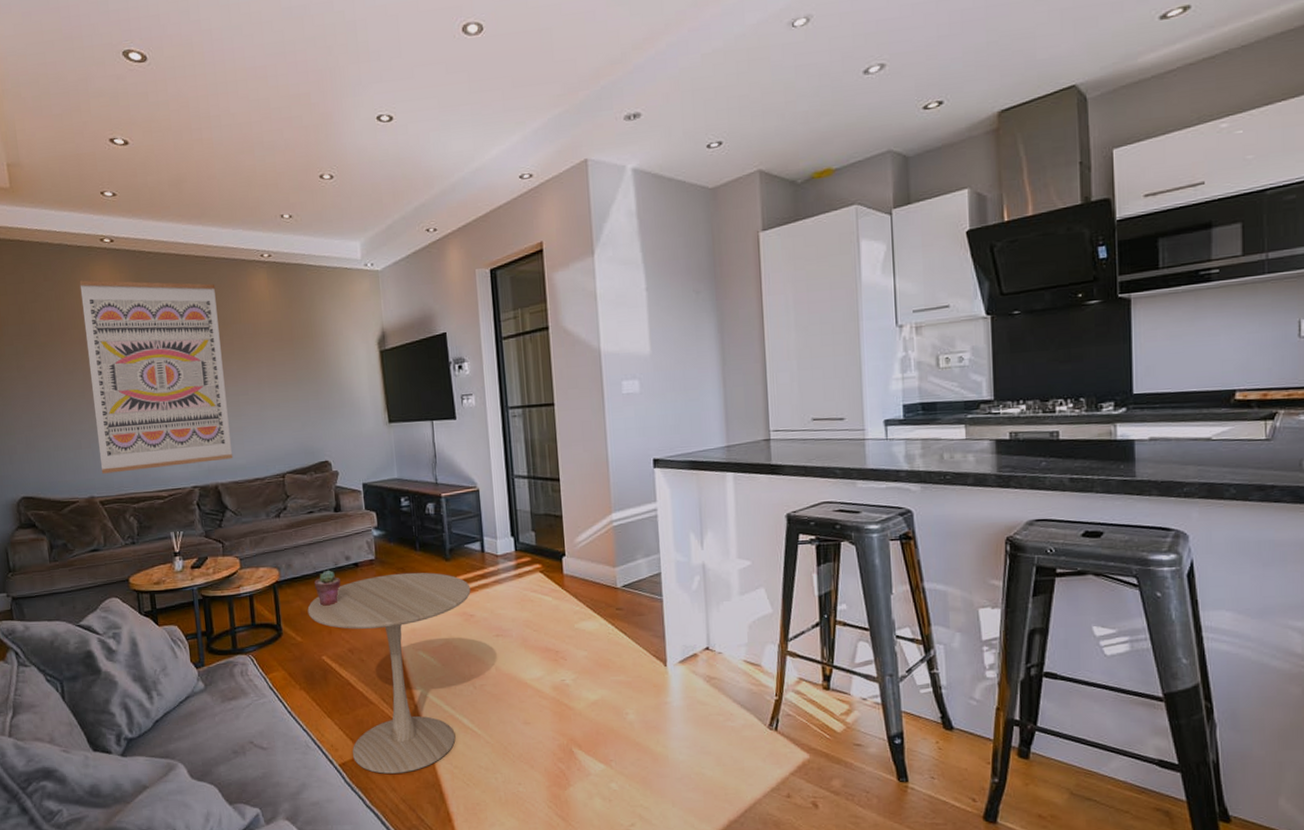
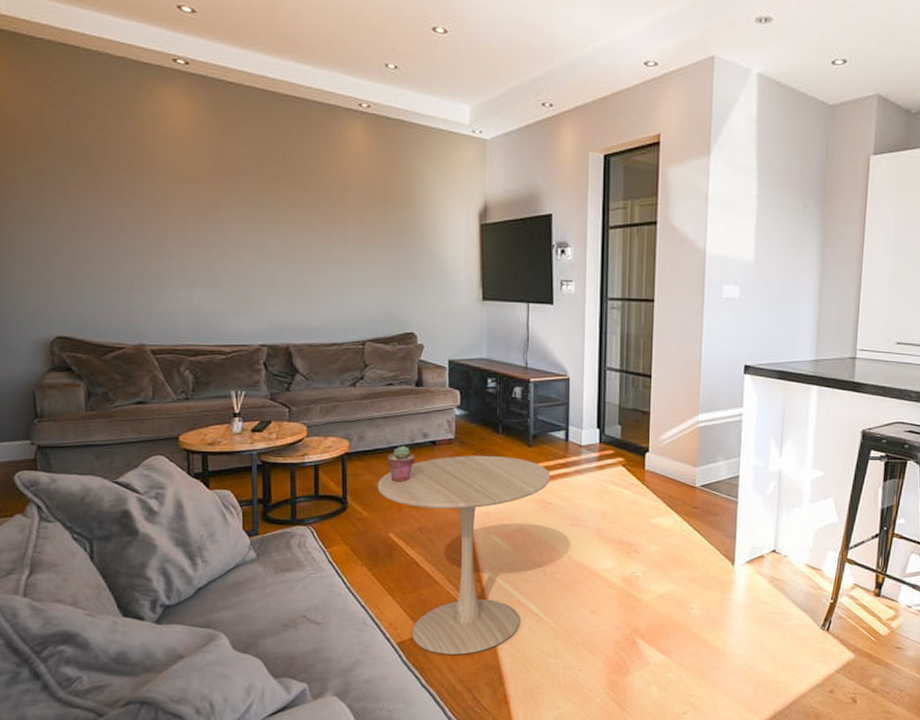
wall art: present [79,280,233,474] -> none [144,102,309,321]

